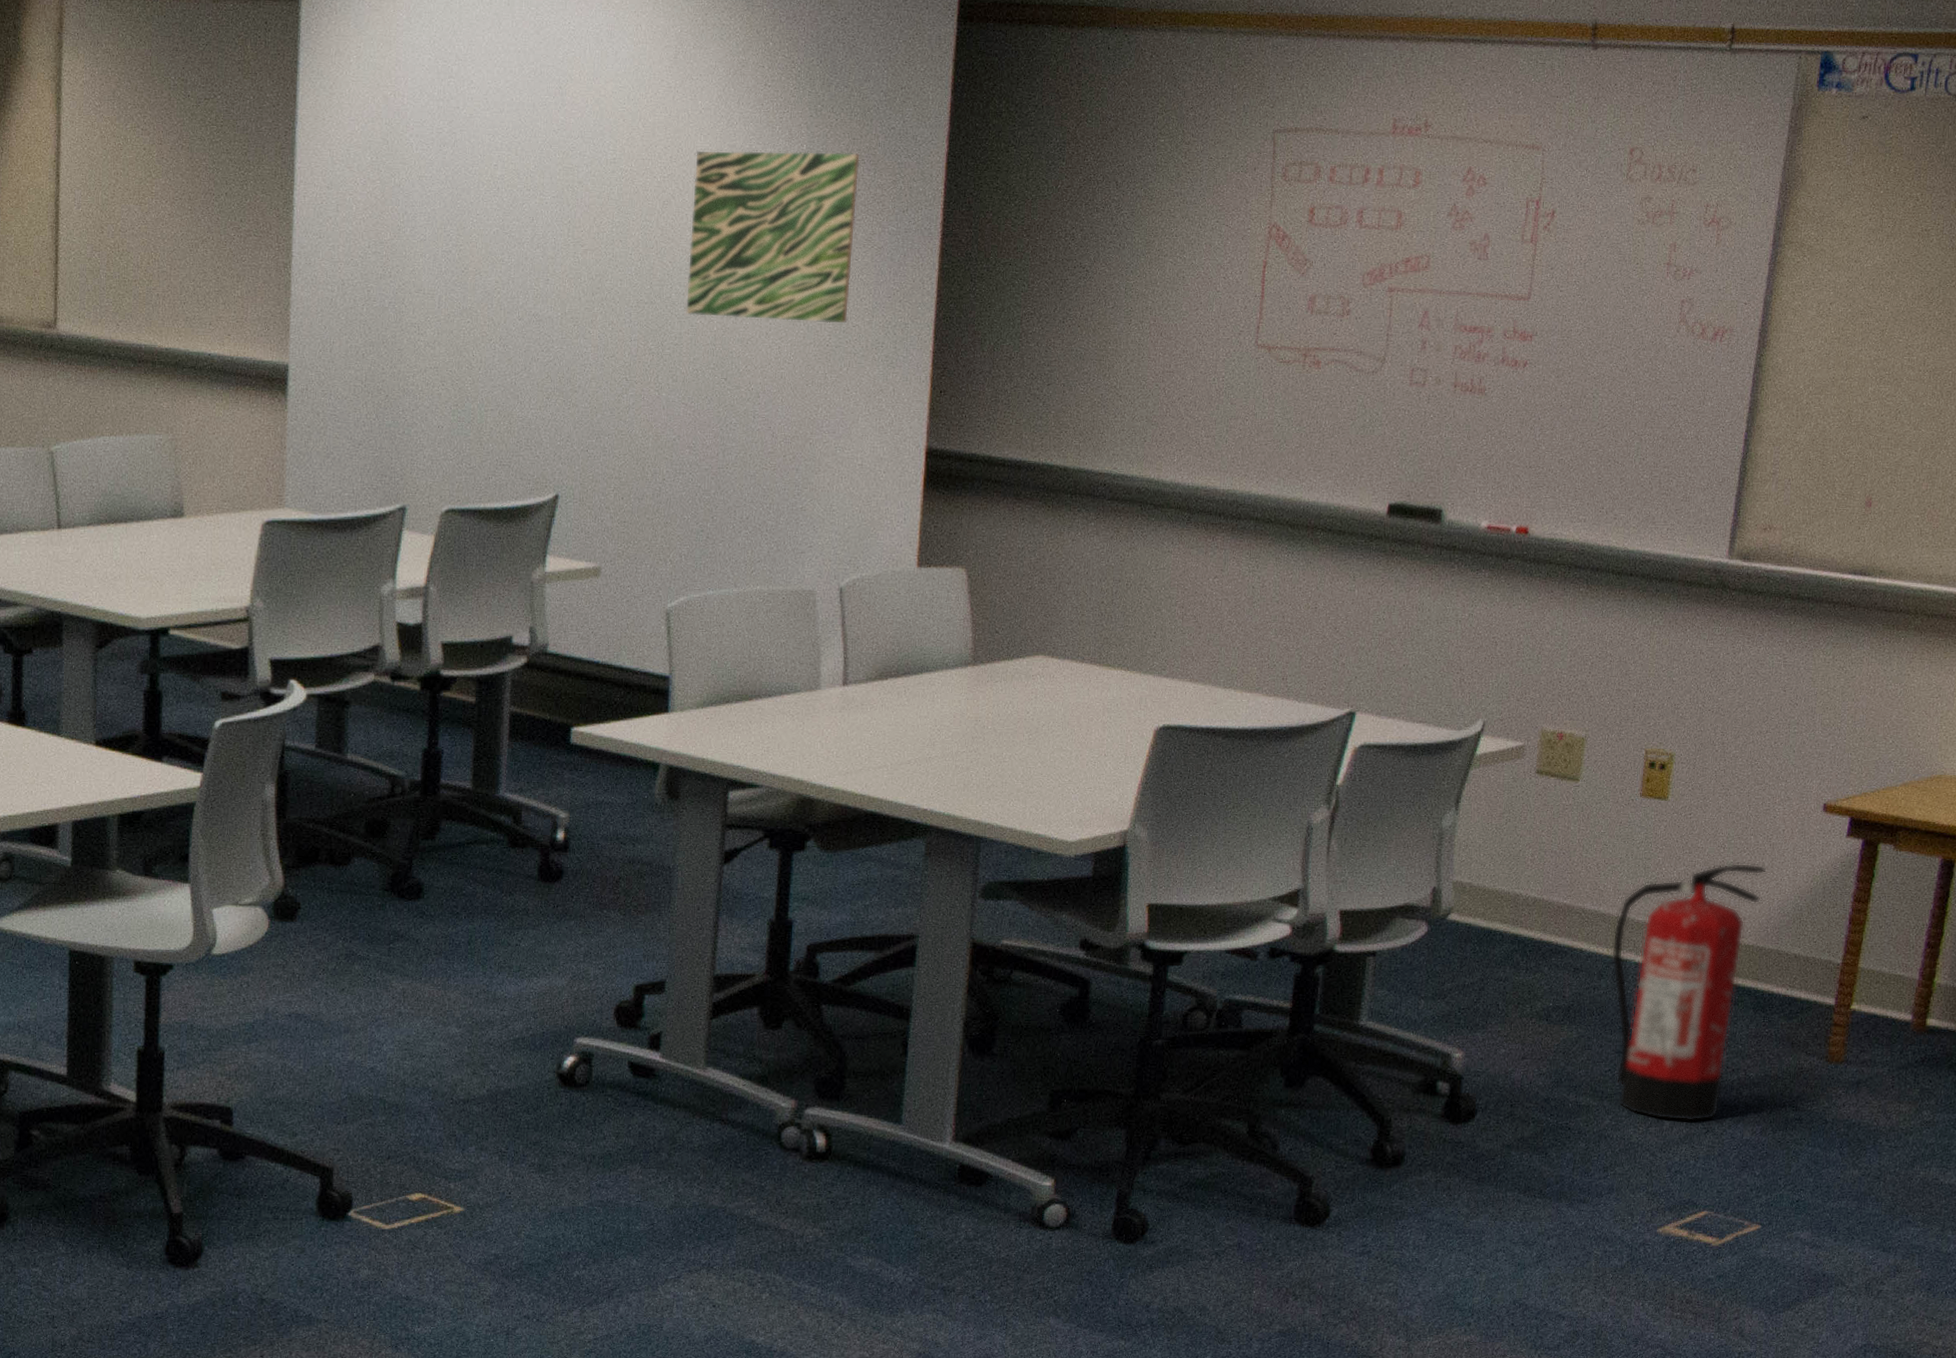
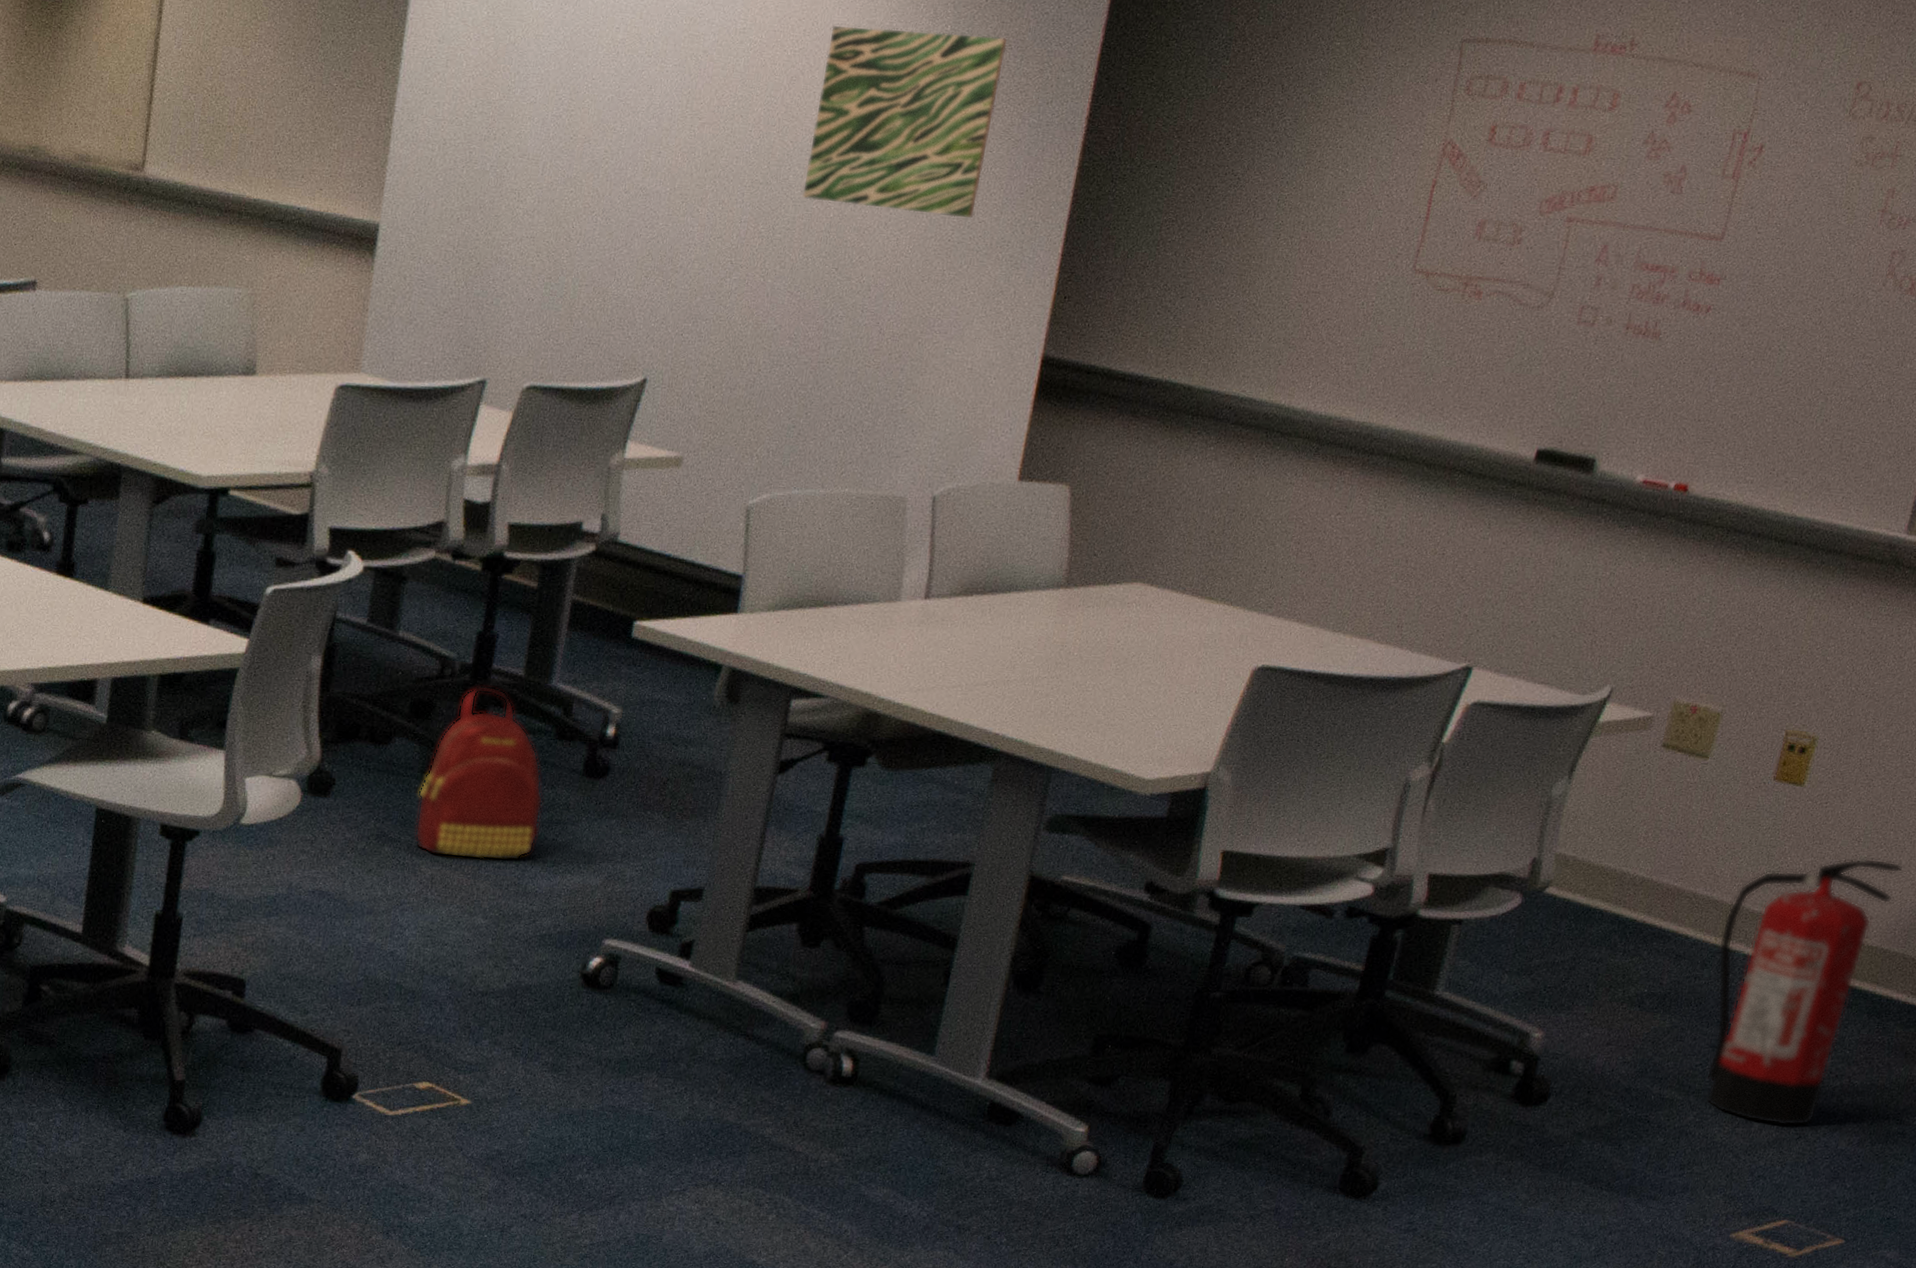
backpack: none [382,801,503,971] -> present [415,685,544,862]

